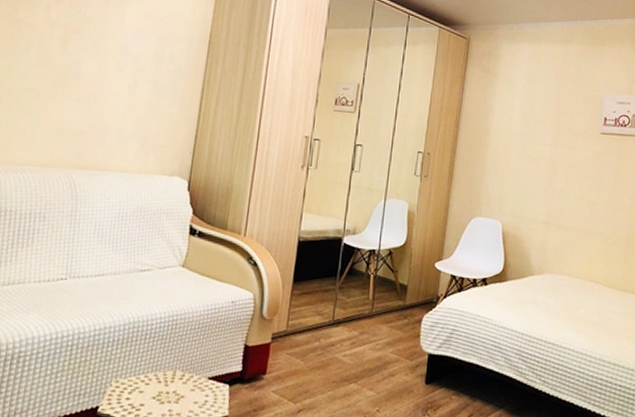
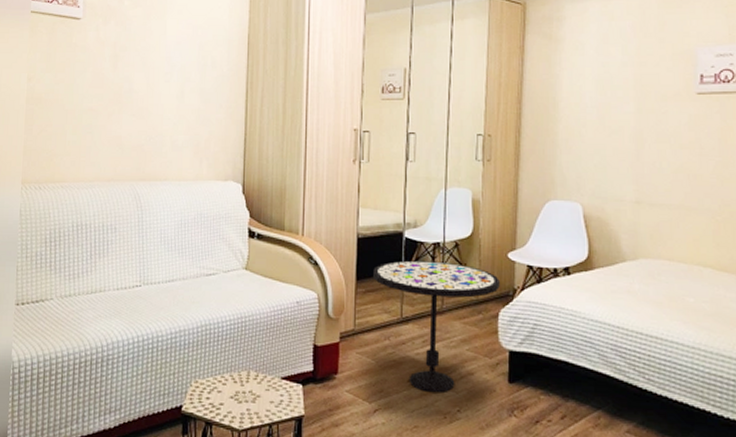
side table: none [310,265,426,394] -> present [373,260,500,393]

